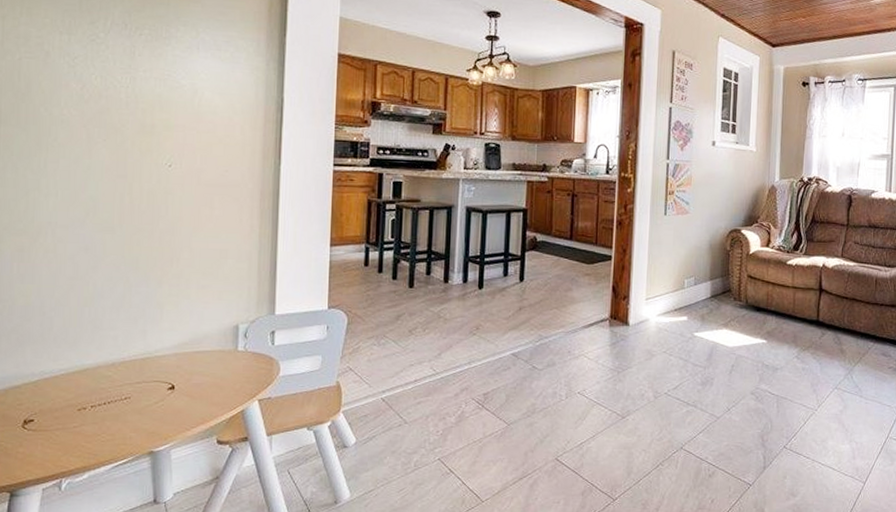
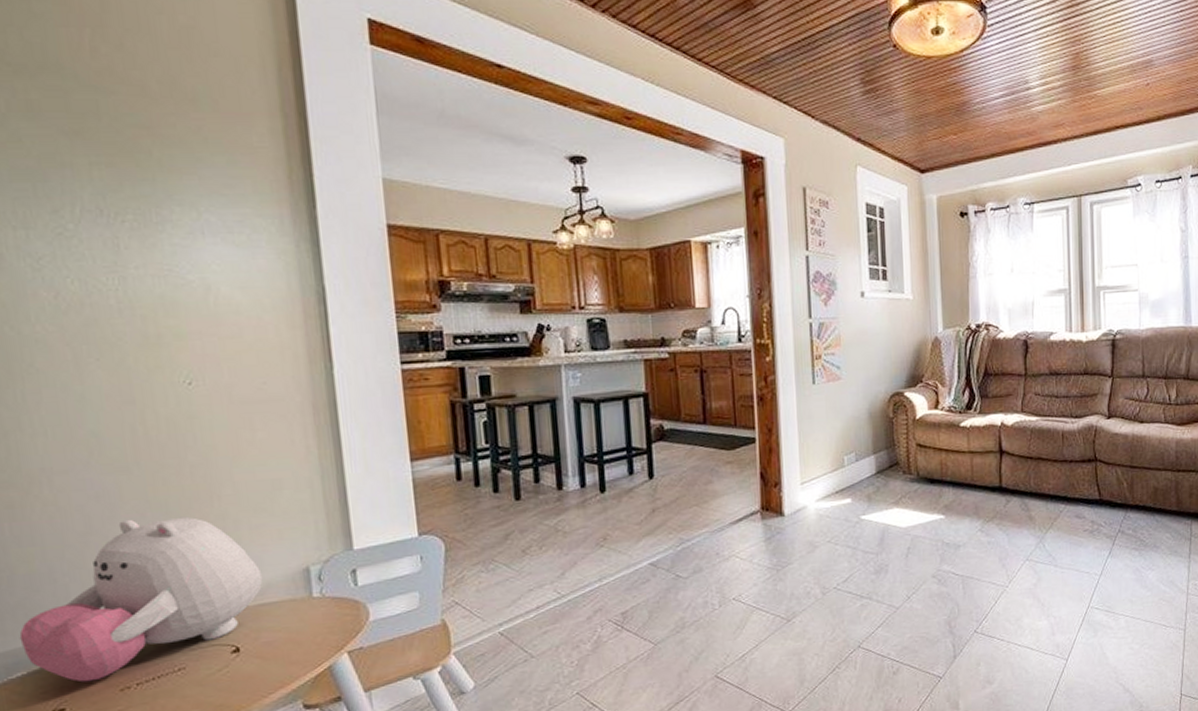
plush toy: none [9,270,202,400] -> present [19,516,263,682]

